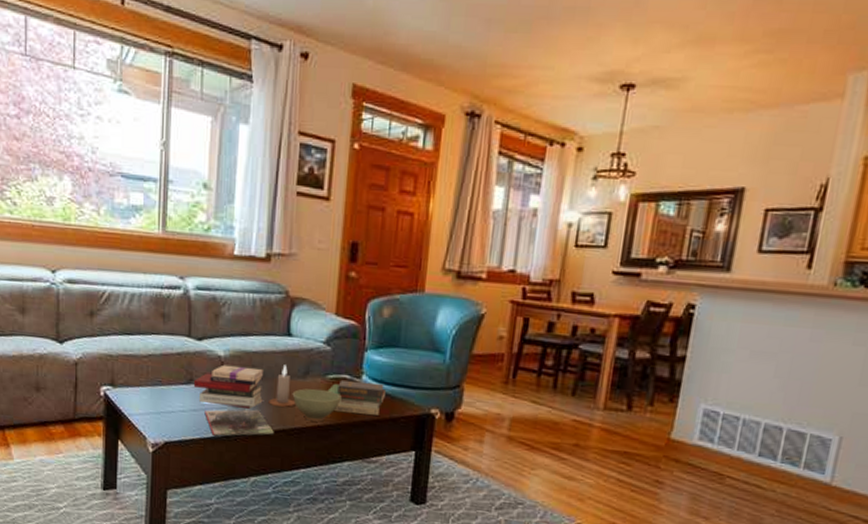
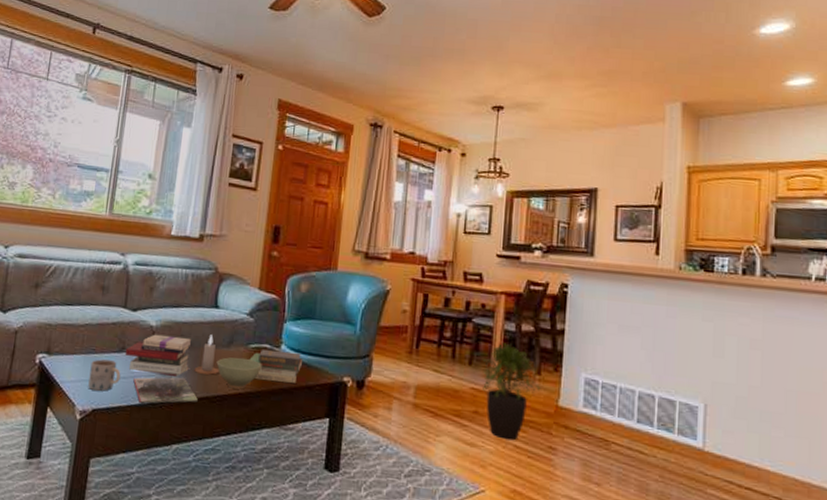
mug: none [158,391,191,424] -> present [88,359,121,391]
potted plant: none [586,371,653,474] -> present [482,342,541,440]

